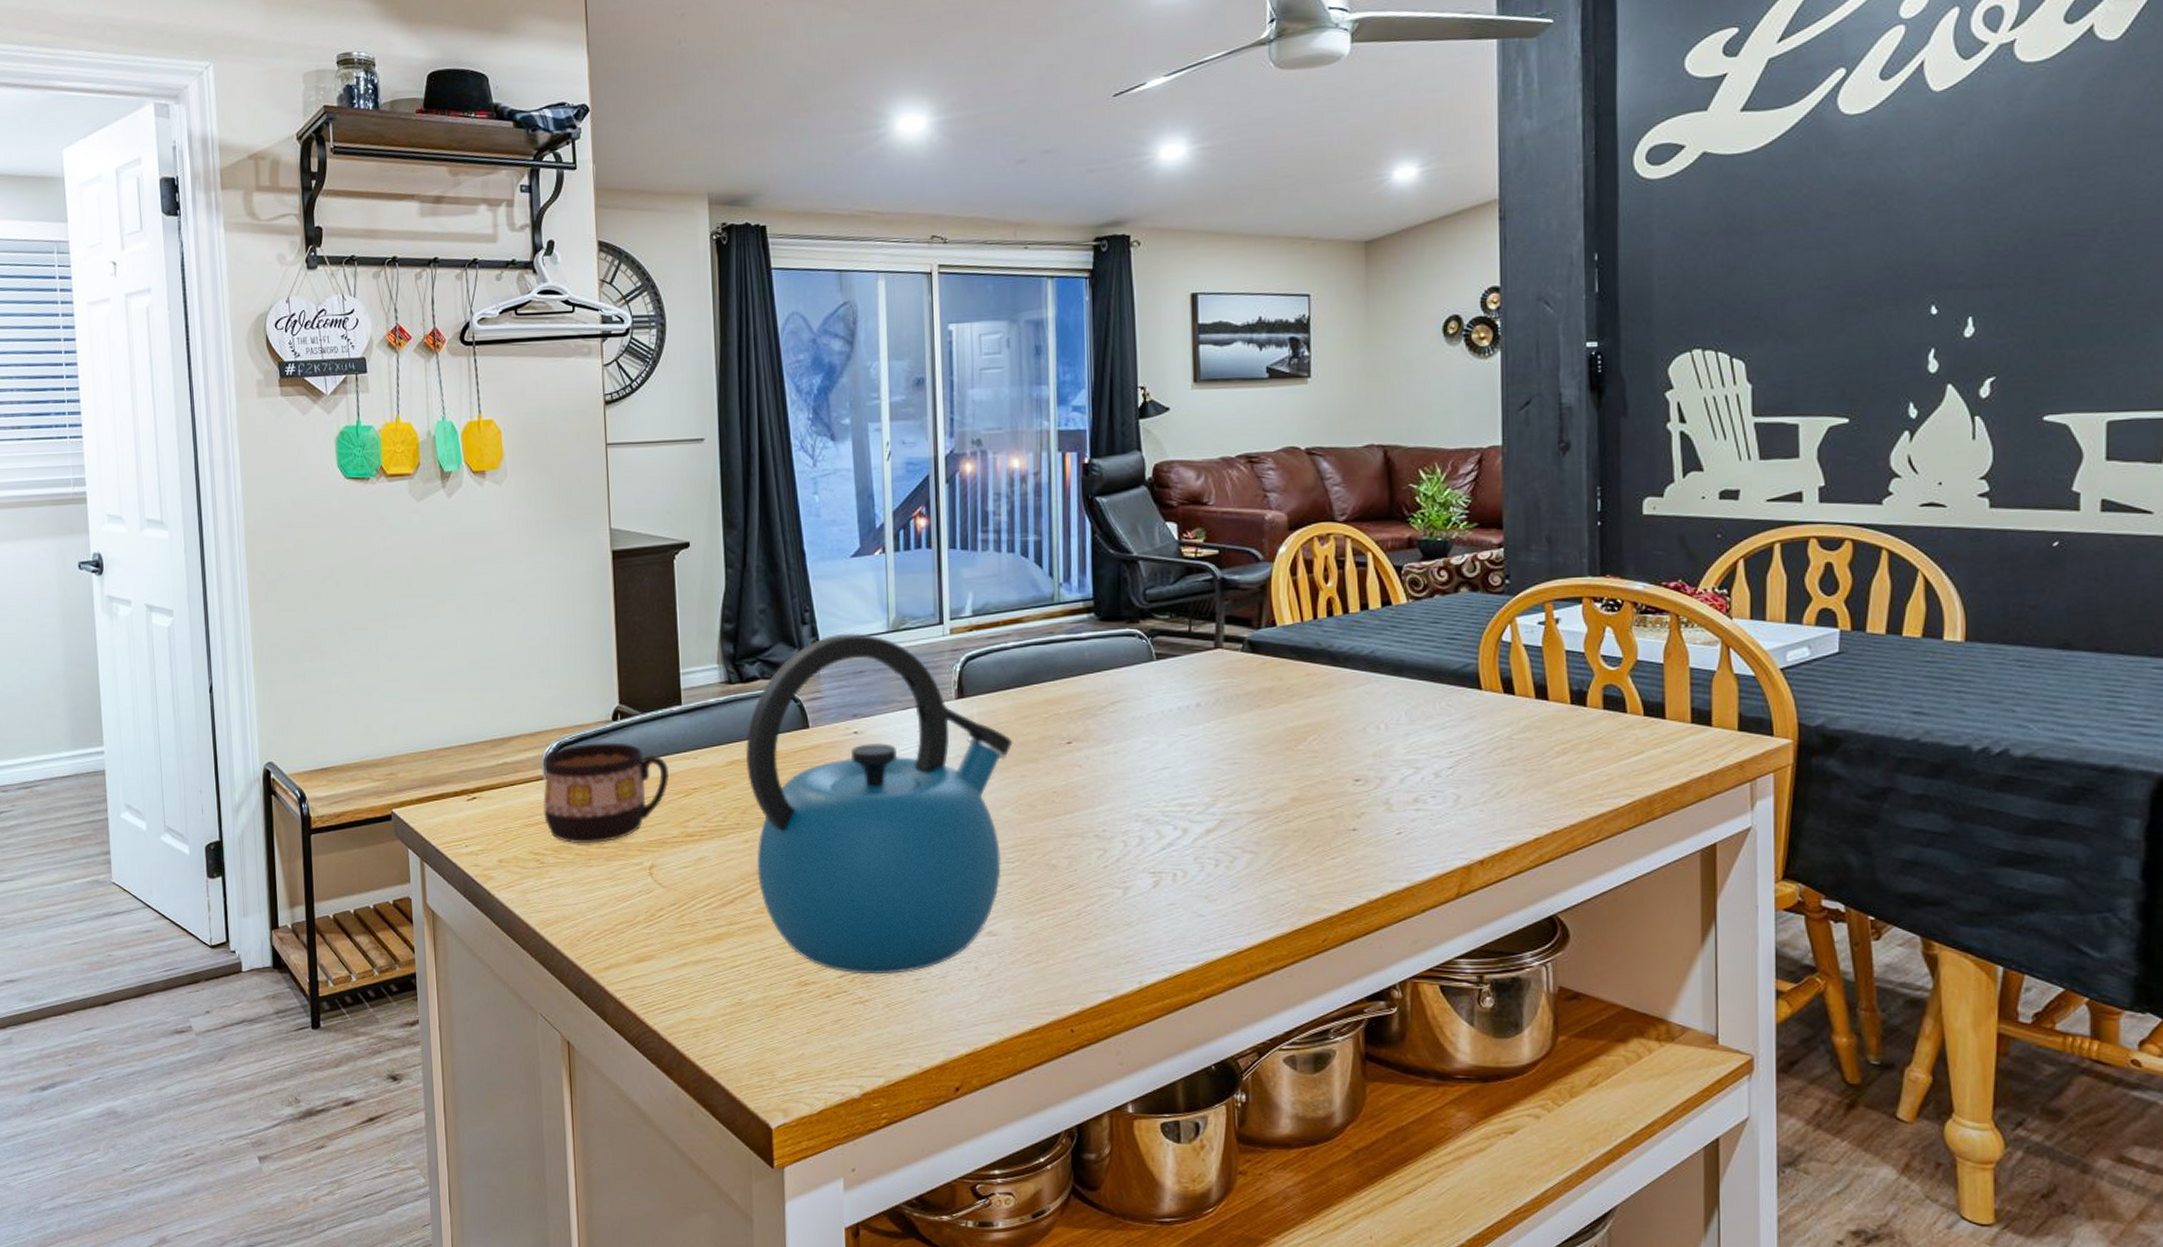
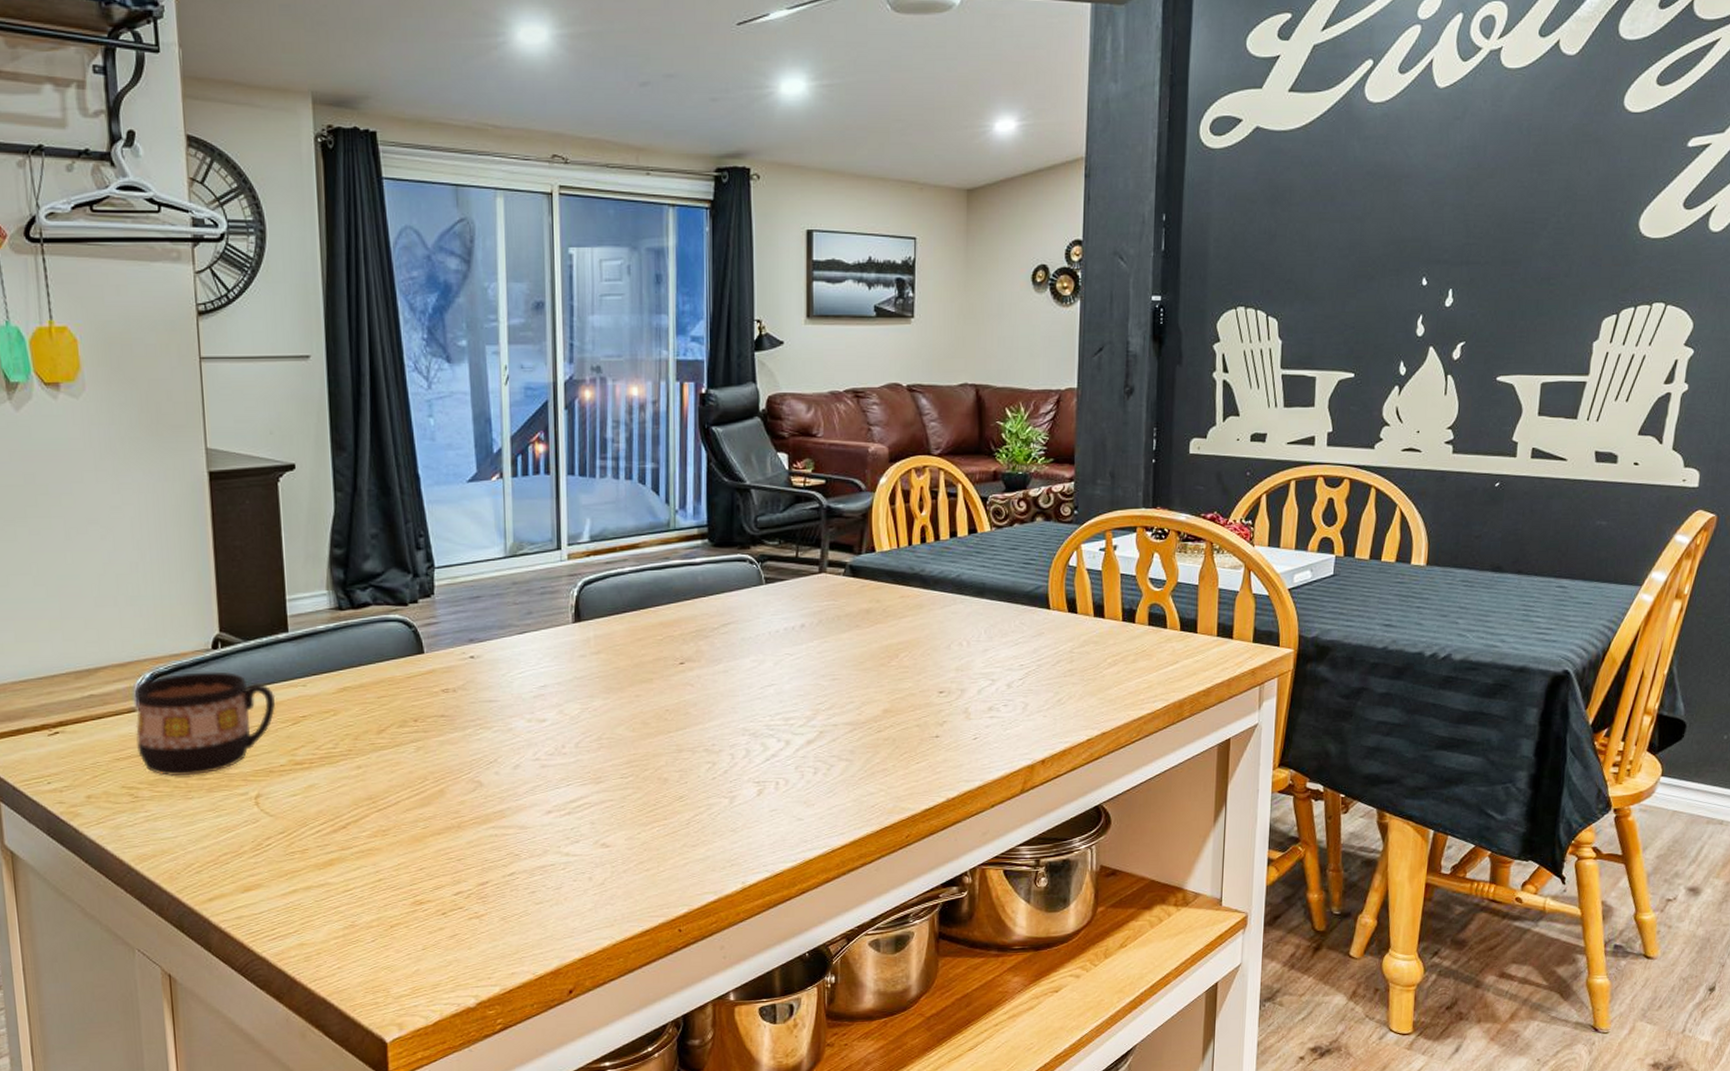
kettle: present [745,633,1013,975] -> none [357,558,628,890]

